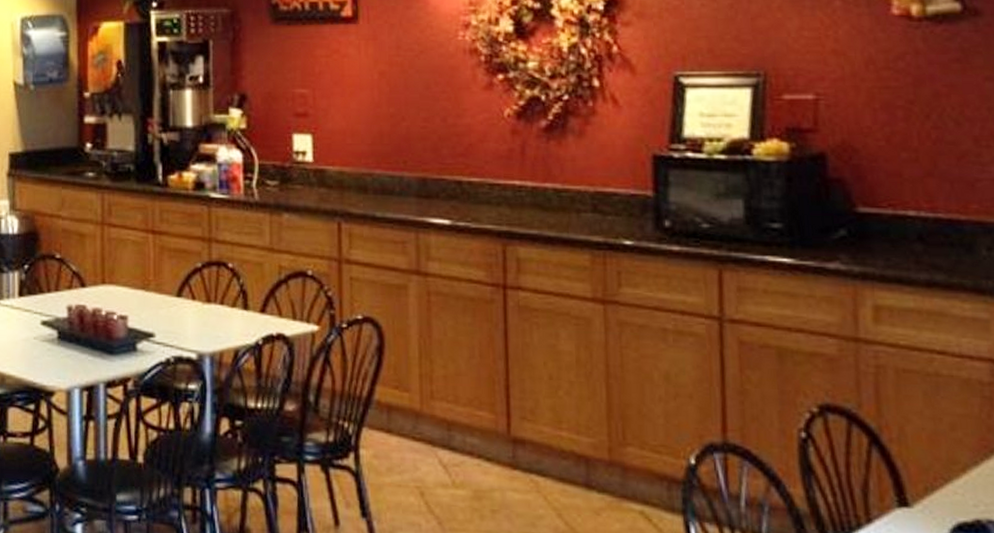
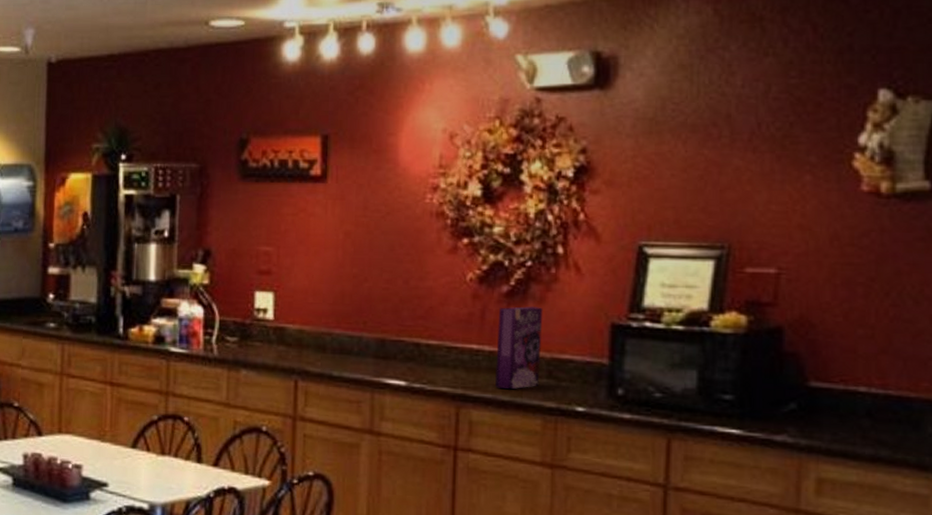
cereal box: none [538,141,585,225] -> present [495,306,543,390]

